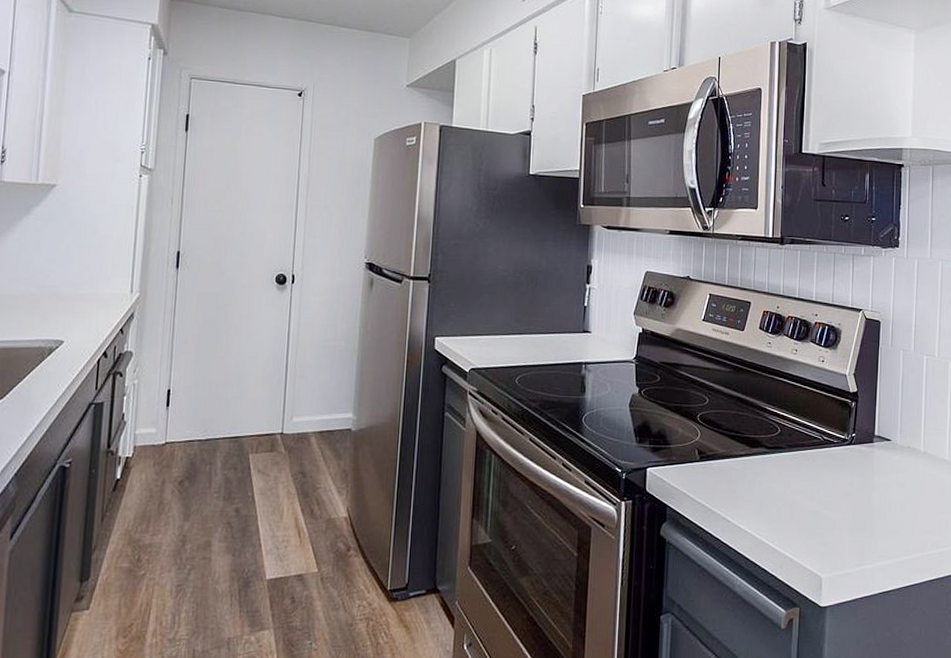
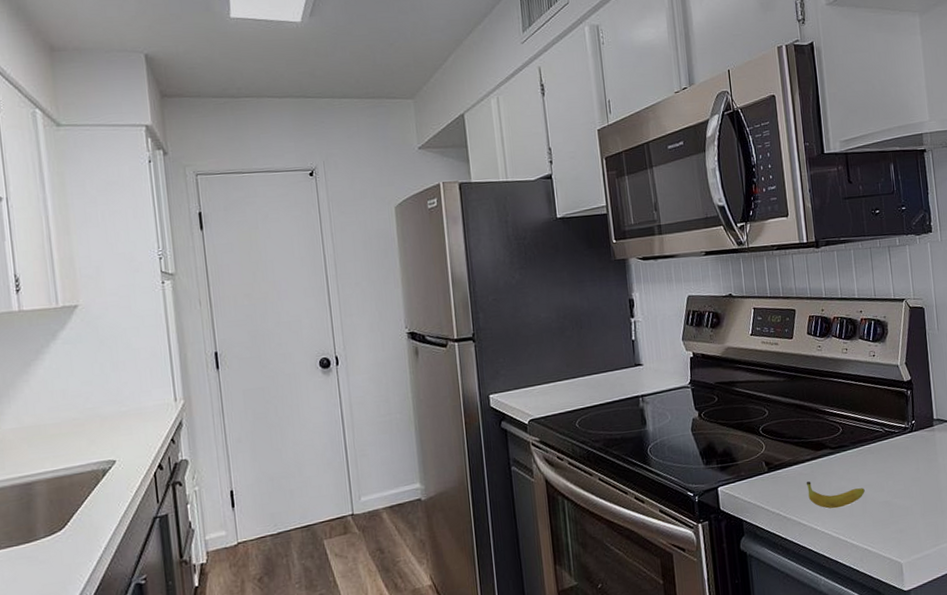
fruit: none [736,478,795,510] -> present [806,481,865,509]

